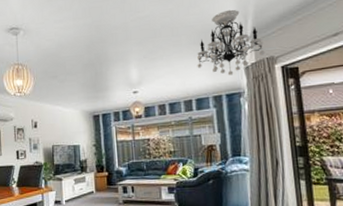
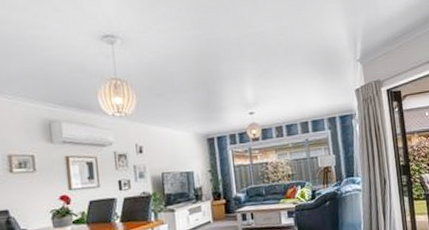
chandelier: present [197,9,265,76] -> none [311,31,373,98]

